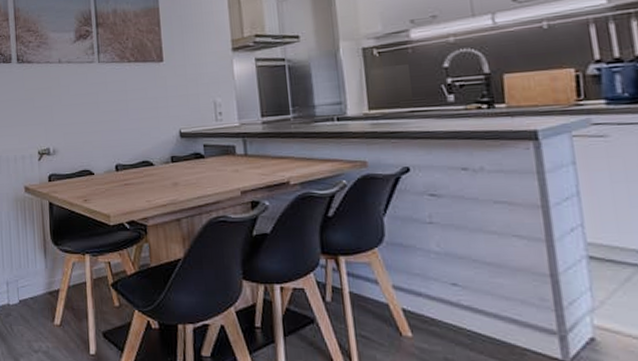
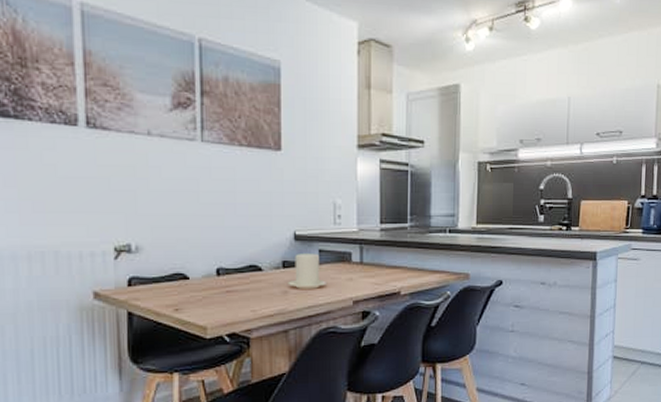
candle: none [177,148,214,181] -> present [288,253,328,289]

